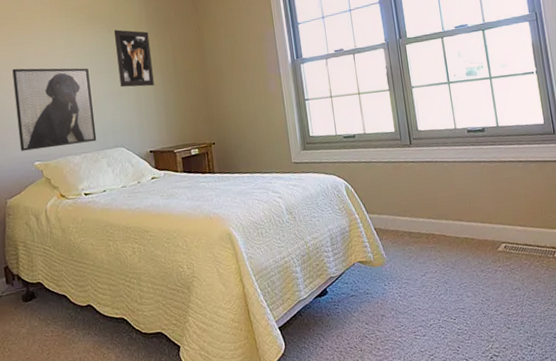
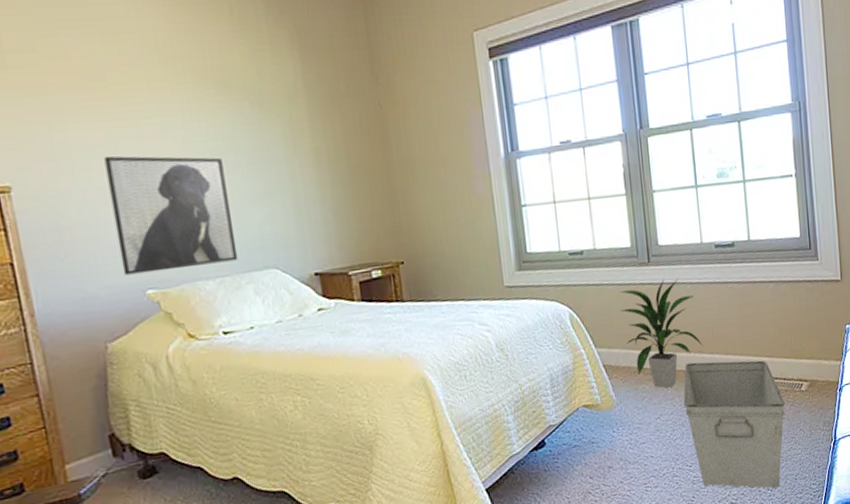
wall art: present [114,29,154,88] -> none [258,104,319,186]
indoor plant: none [387,157,462,250] -> present [620,278,704,388]
storage bin: none [445,228,541,345] -> present [683,360,786,488]

